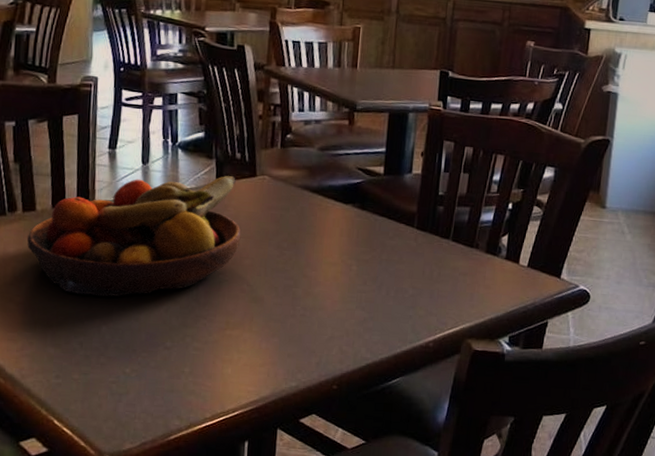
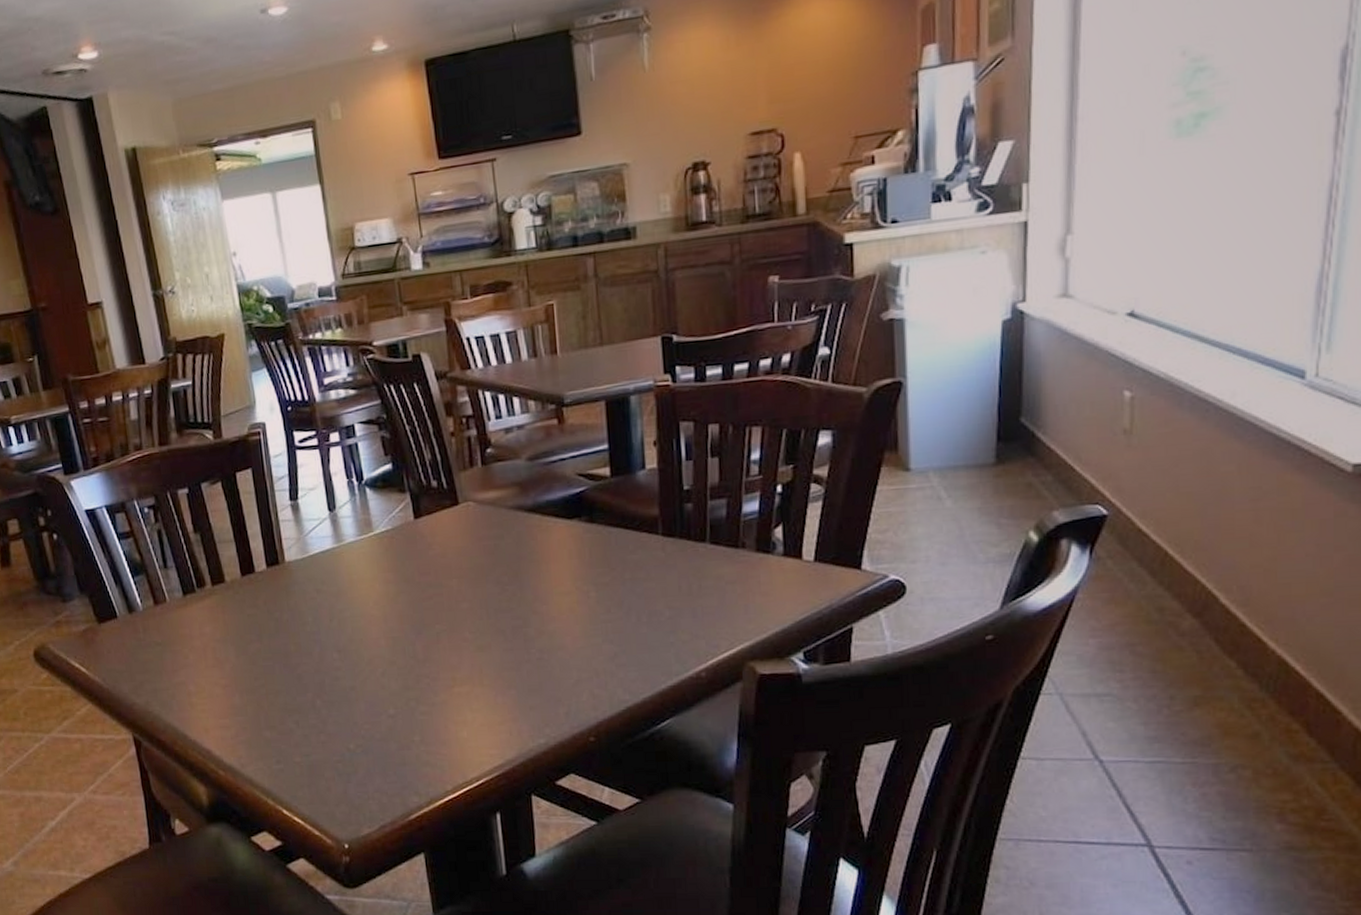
fruit bowl: present [27,175,241,297] -> none [222,507,453,669]

